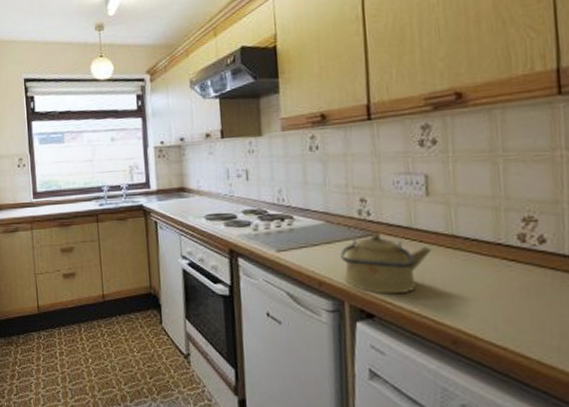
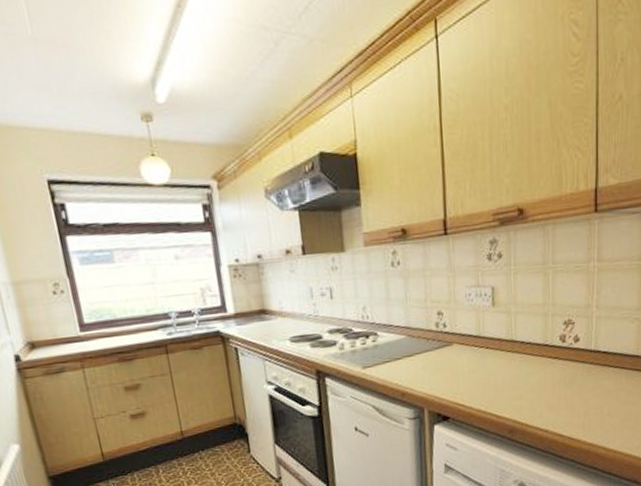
kettle: present [340,233,433,295] -> none [420,343,497,398]

